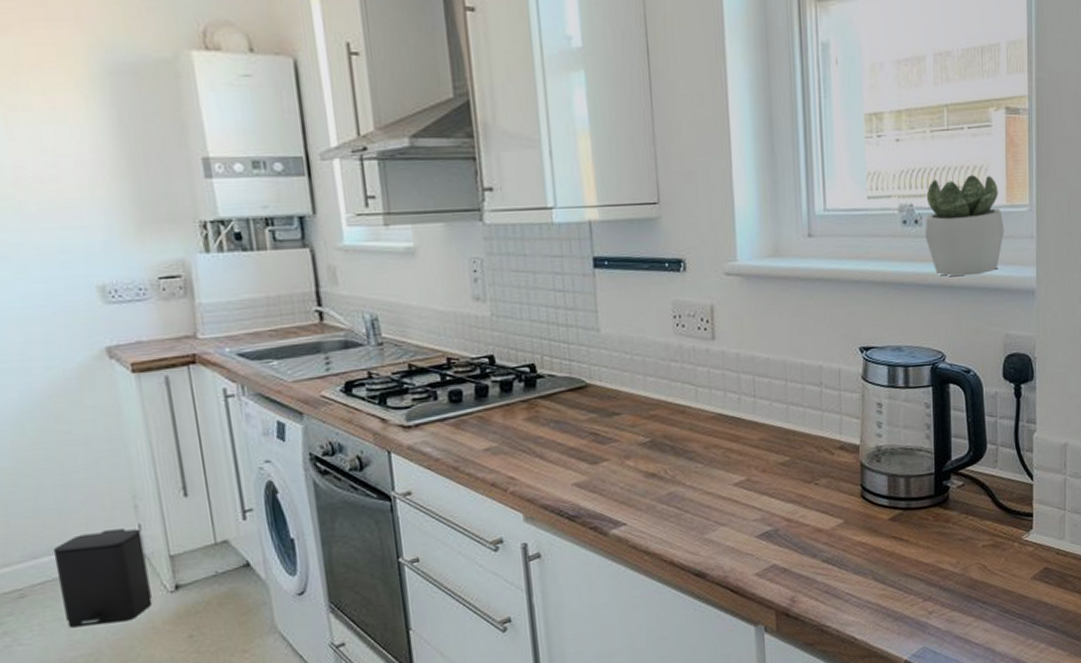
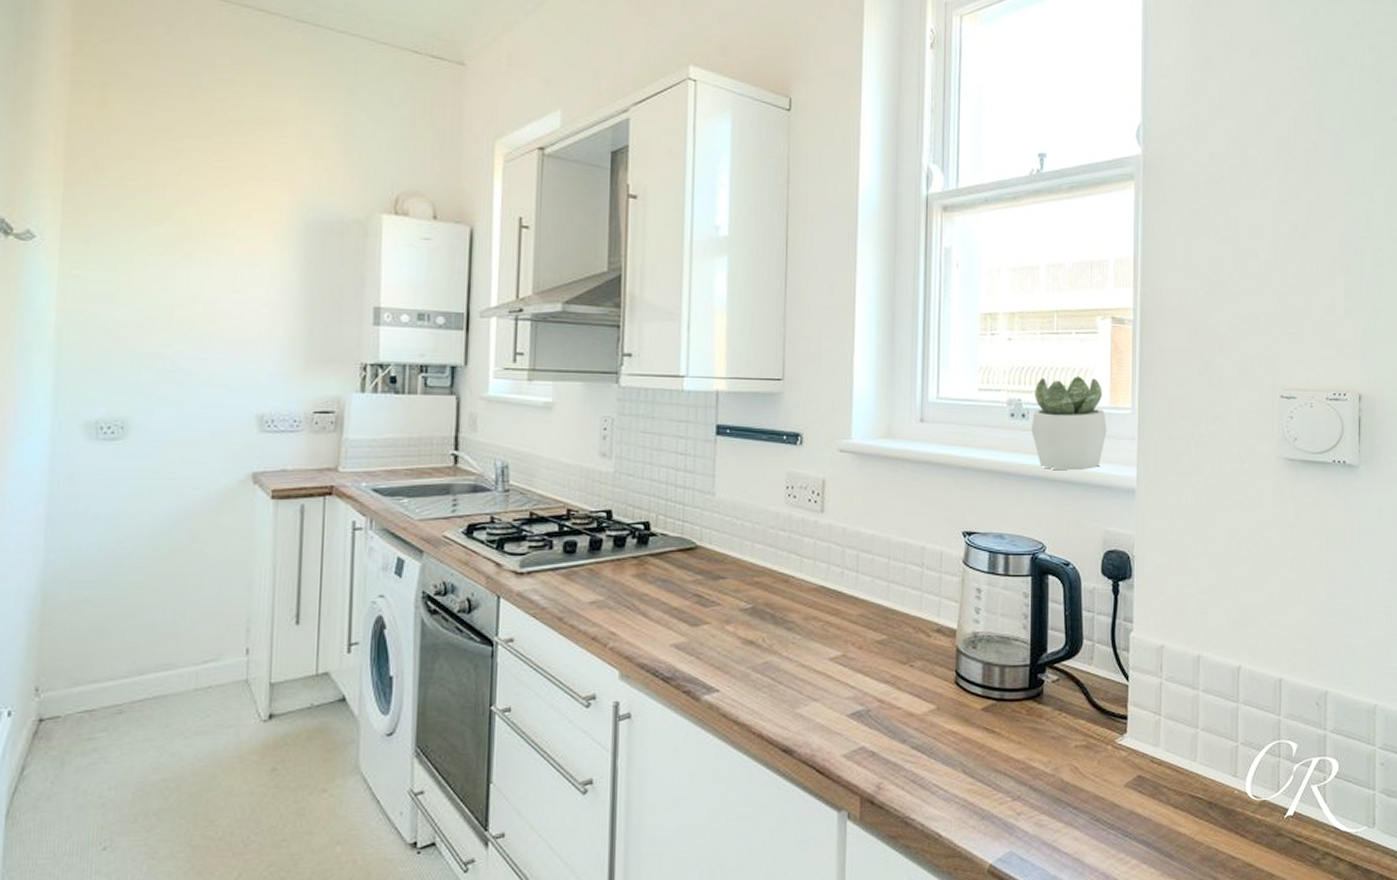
pedal bin: present [52,528,153,628] -> none [157,651,248,750]

